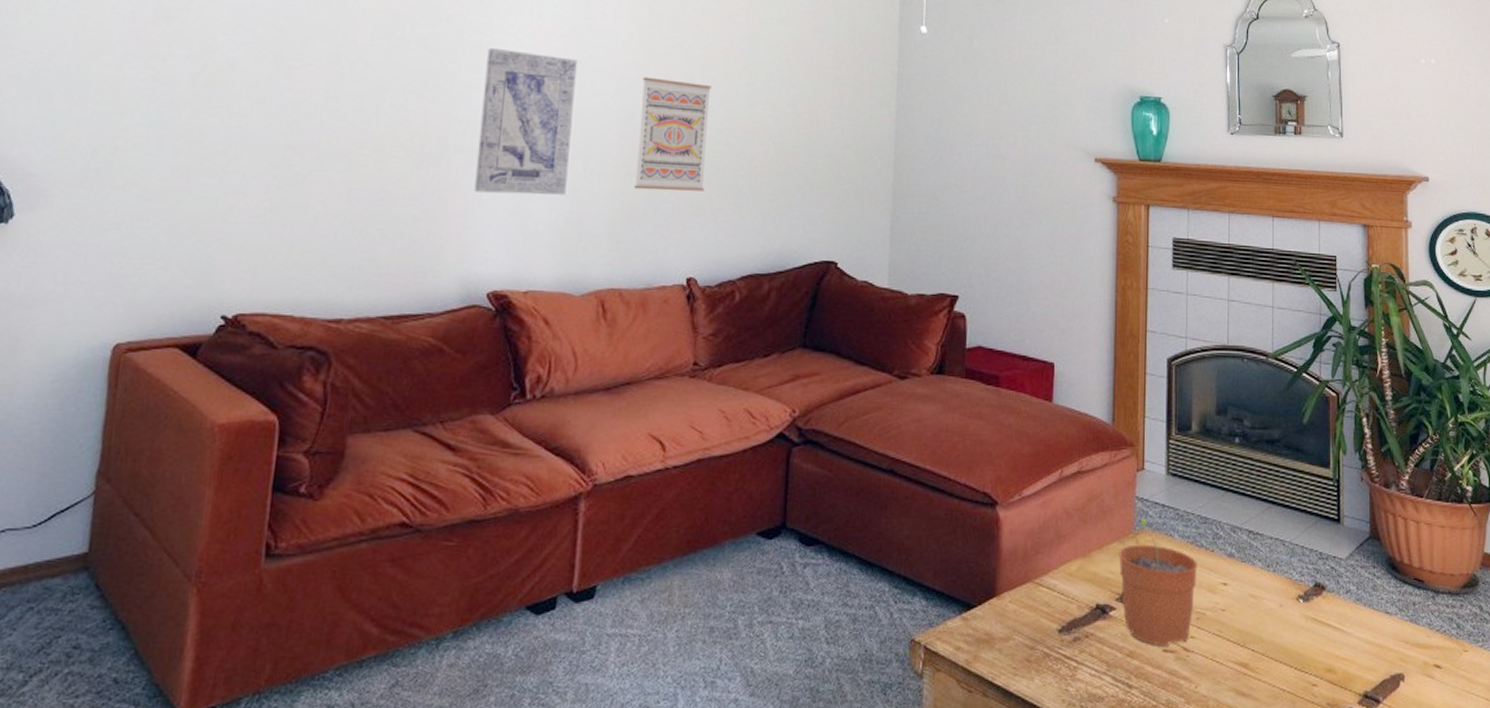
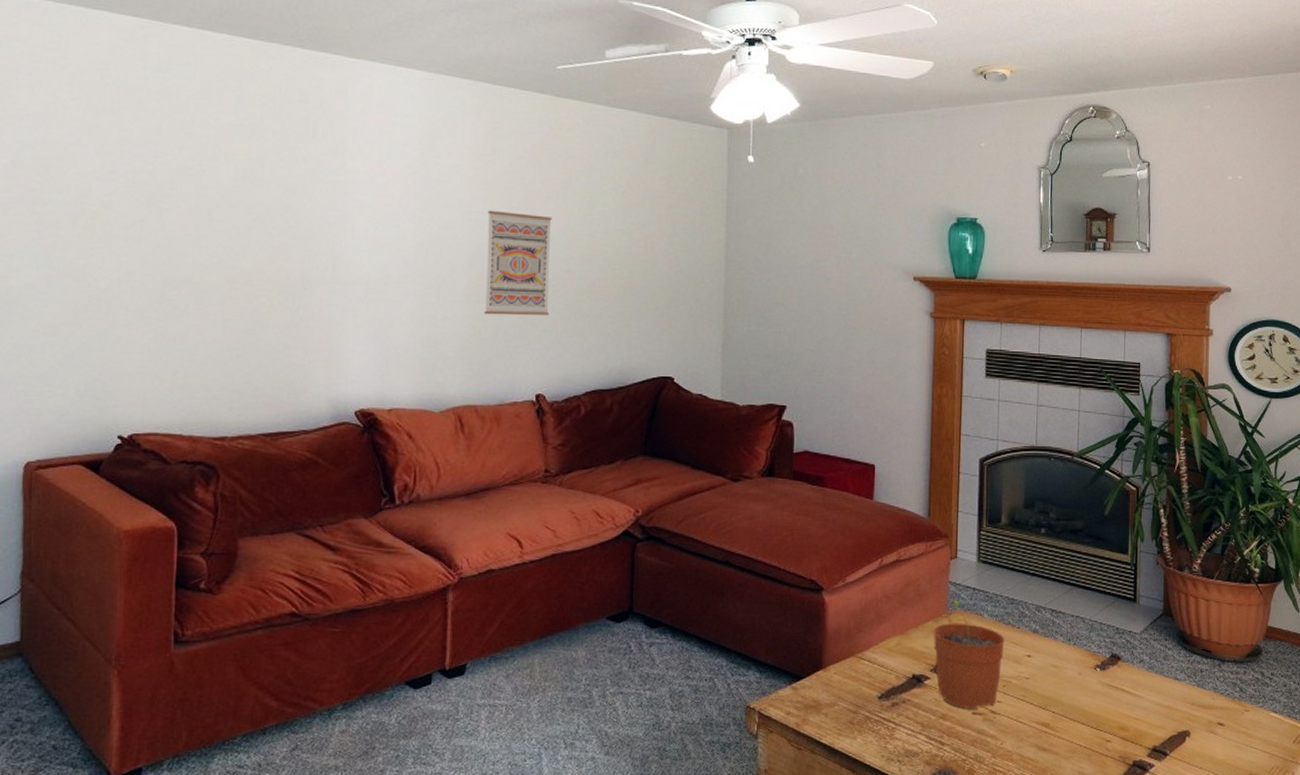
wall art: present [474,48,577,195] -> none [337,187,426,322]

